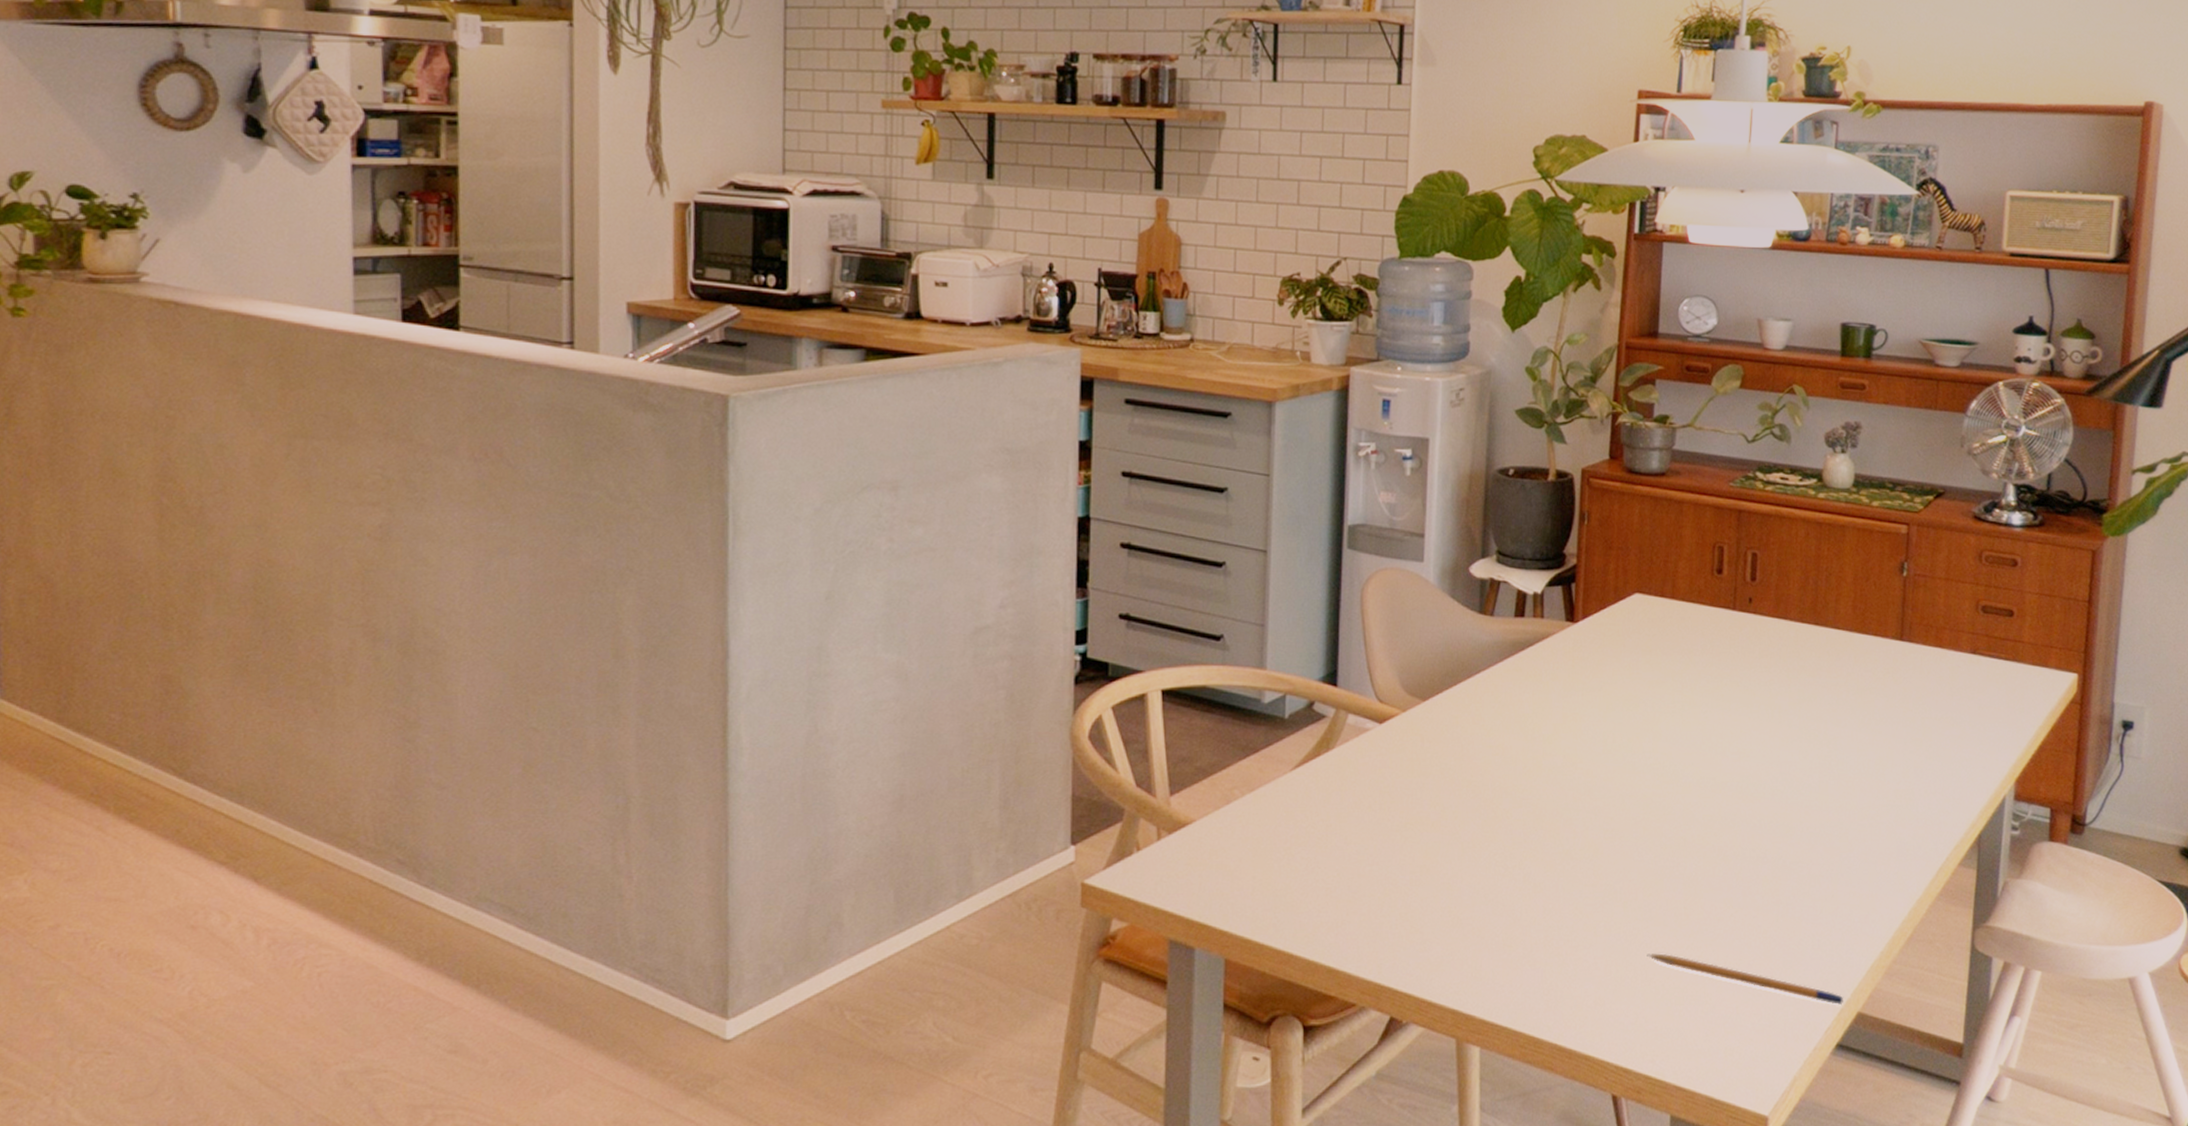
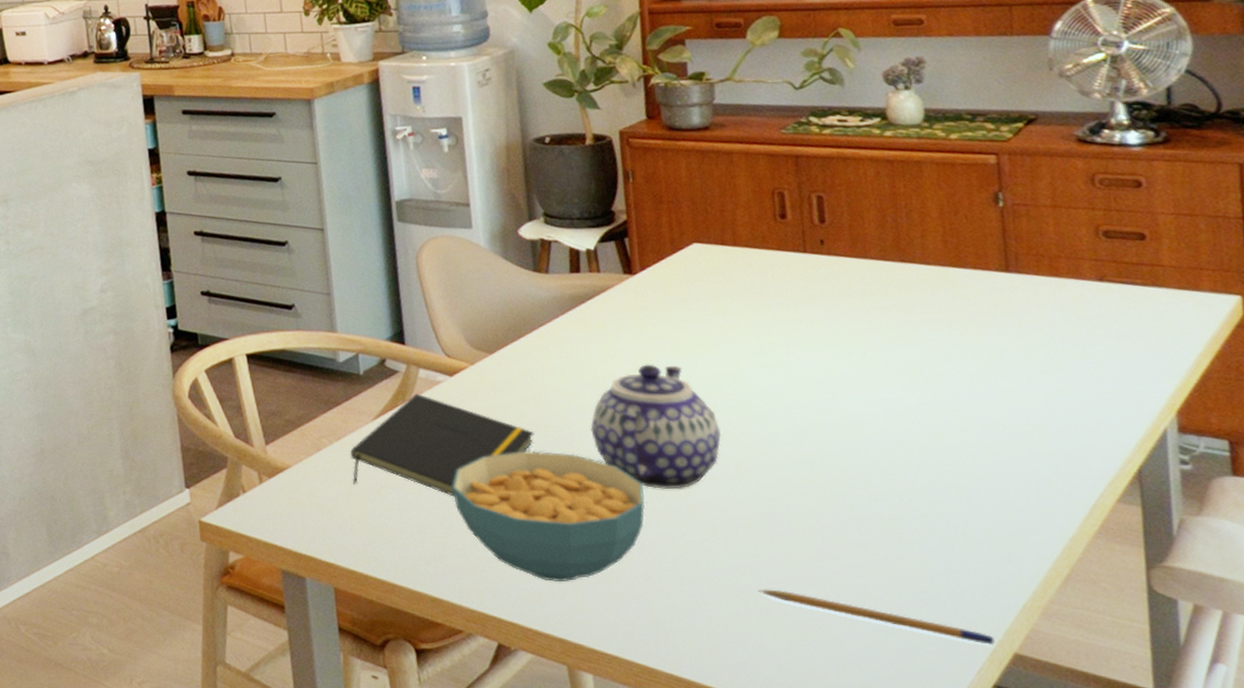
notepad: none [1260,741,1456,857] -> present [350,393,534,497]
cereal bowl: none [1365,806,1556,949] -> present [452,450,645,582]
teapot: none [1512,718,1634,851] -> present [590,364,721,490]

